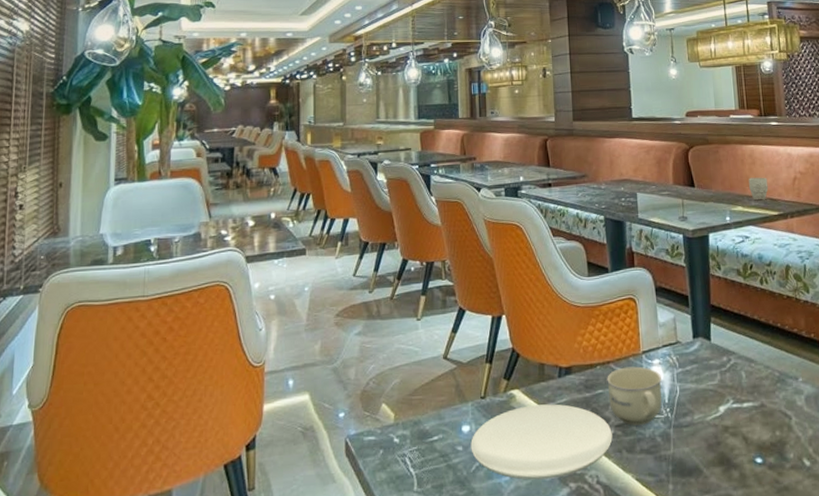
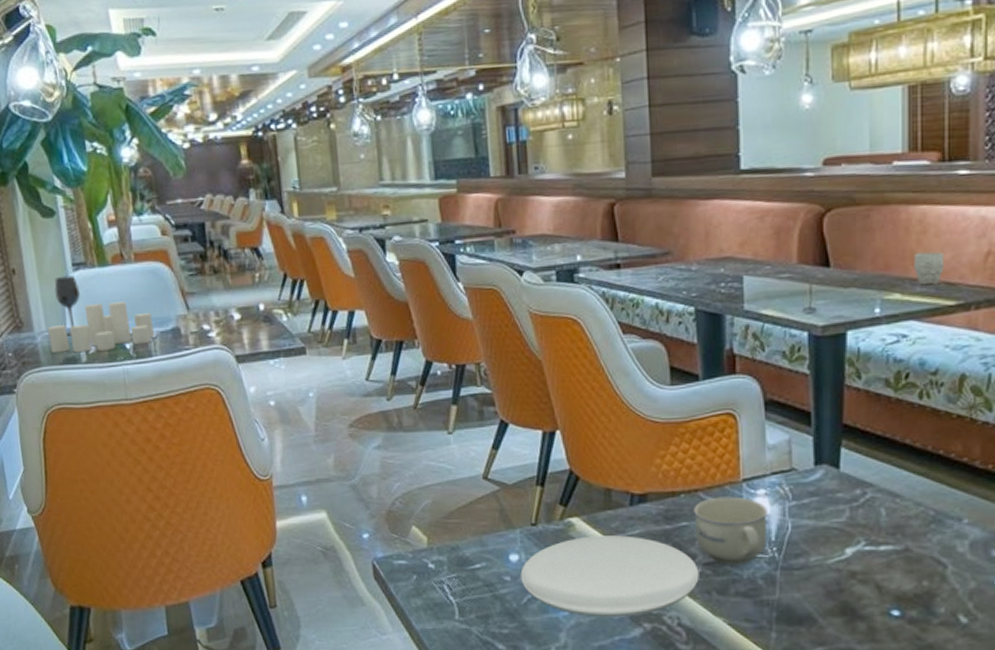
candle: none [81,211,178,255] -> present [48,301,154,353]
wine glass: none [94,189,117,241] -> present [54,275,80,336]

